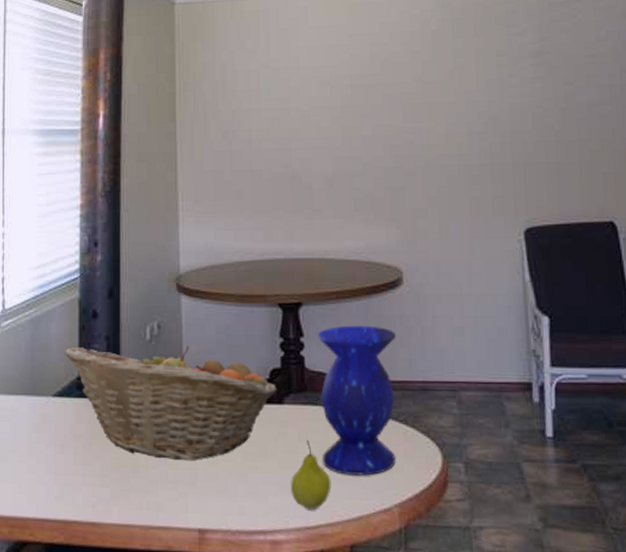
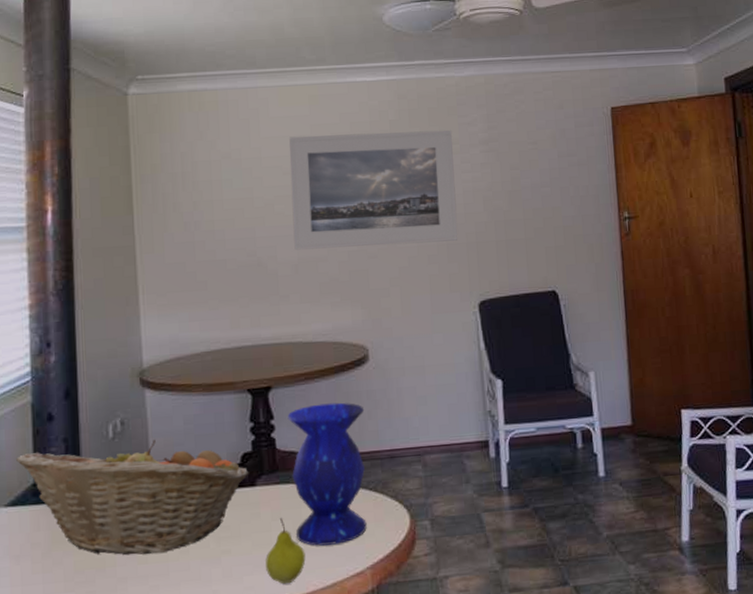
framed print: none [327,40,503,164] -> present [289,130,458,250]

